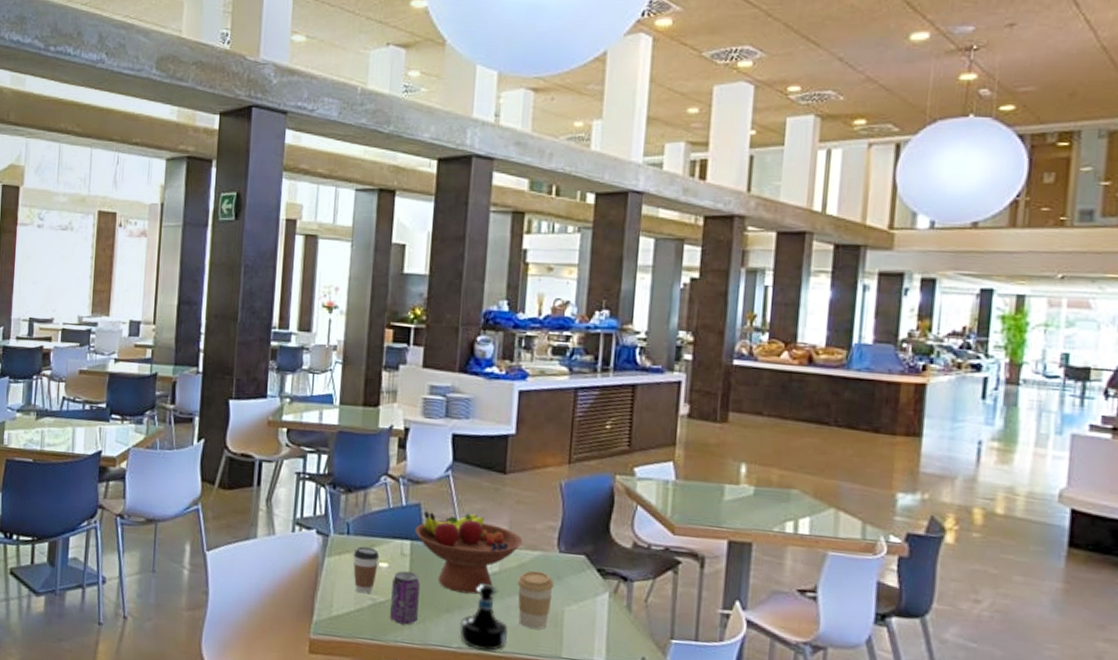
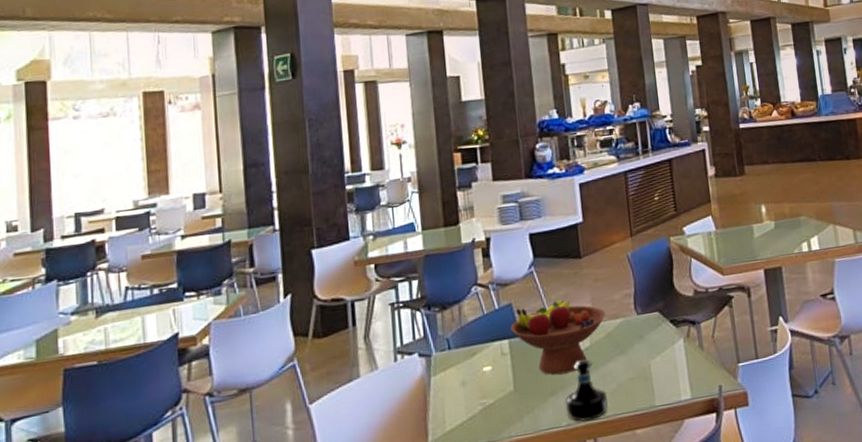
coffee cup: present [353,546,380,594] -> none [457,355,483,402]
beverage can: present [390,571,420,625] -> none [498,368,527,420]
coffee cup: present [517,570,555,629] -> none [607,335,639,389]

